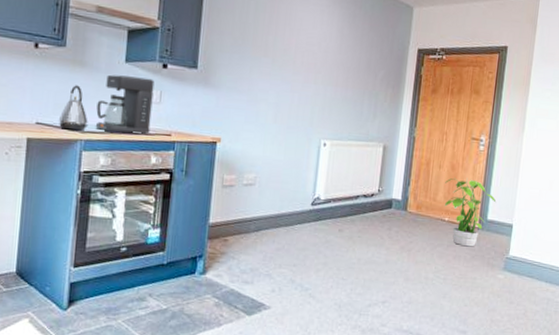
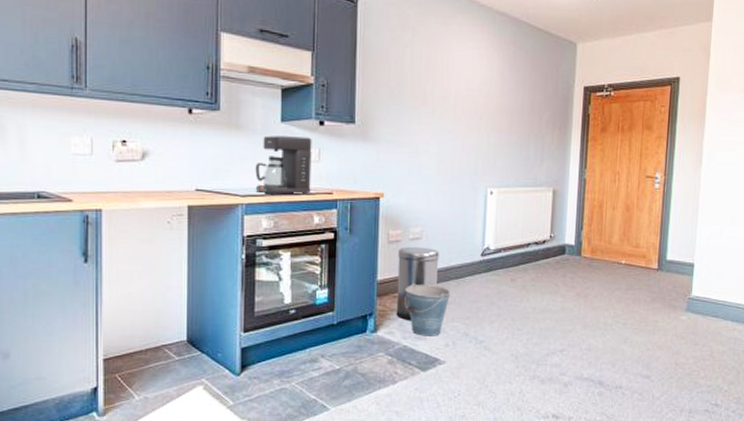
kettle: present [58,85,88,131] -> none [217,149,248,195]
pedal bin: none [225,191,271,265] -> present [396,246,439,321]
bucket: none [234,228,280,282] -> present [405,283,451,336]
potted plant: present [444,177,496,247] -> none [620,217,675,289]

